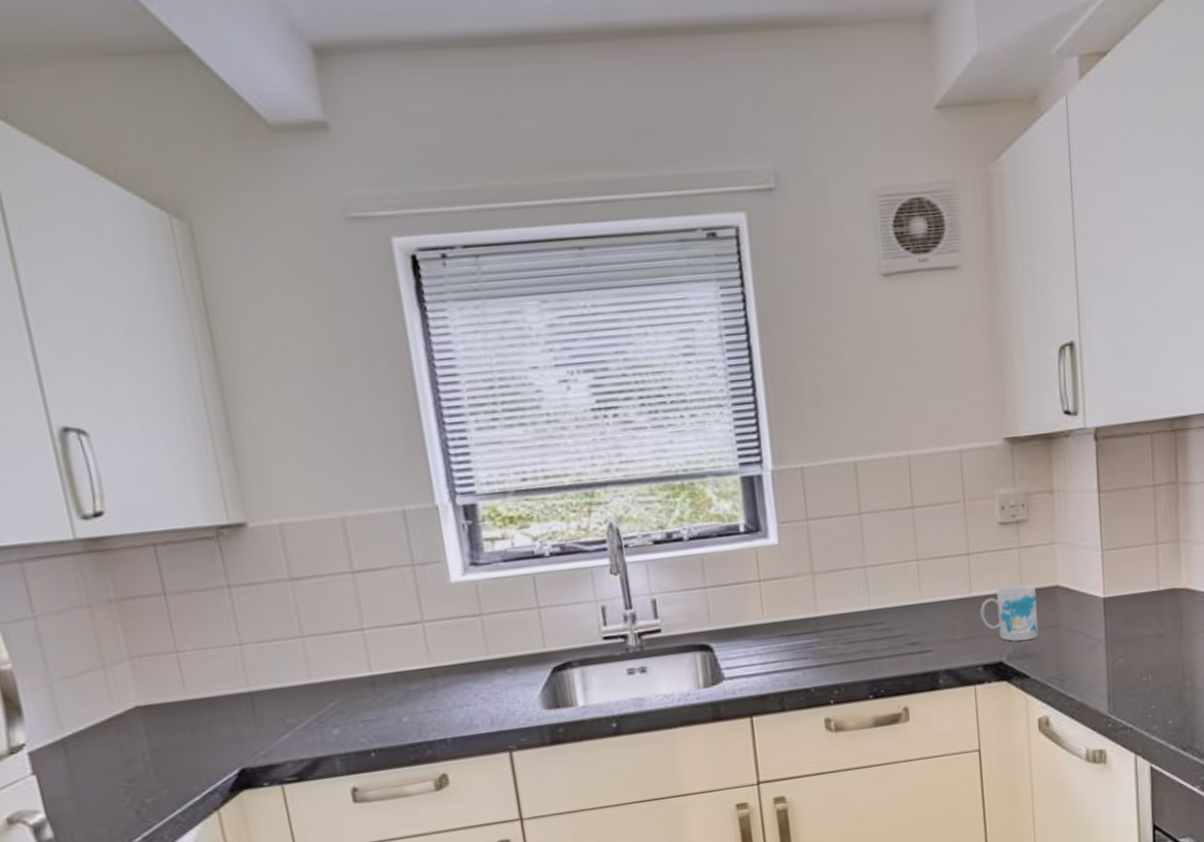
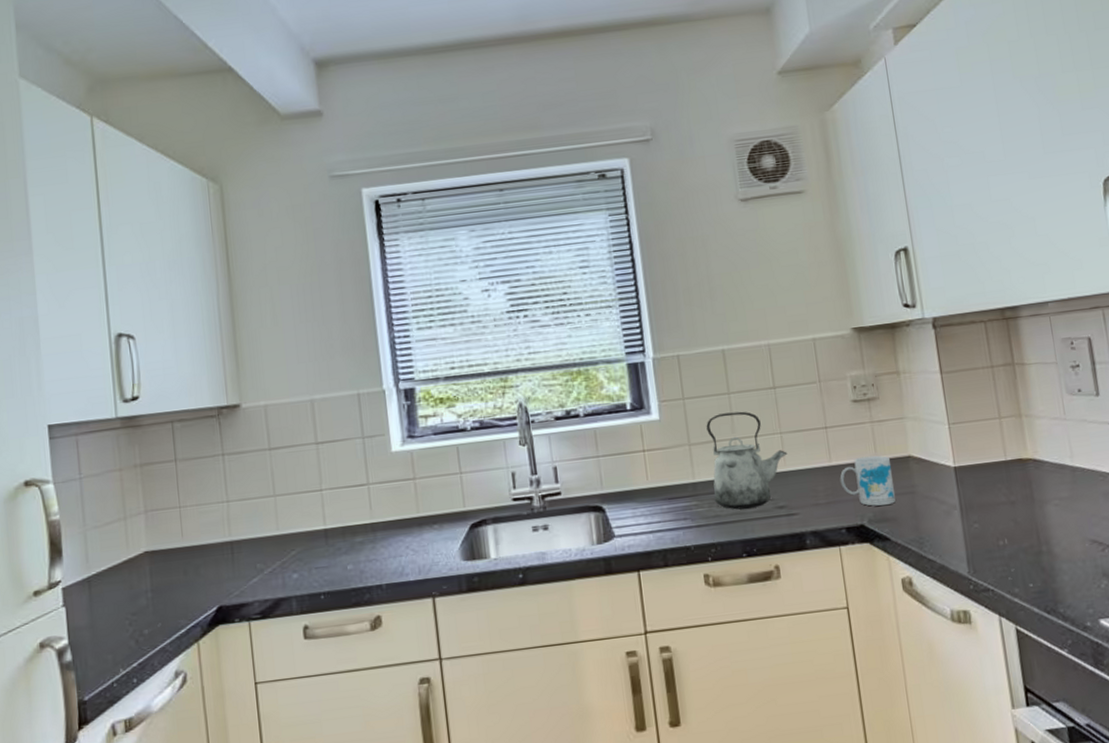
kettle: none [832,534,924,647] -> present [706,411,788,510]

